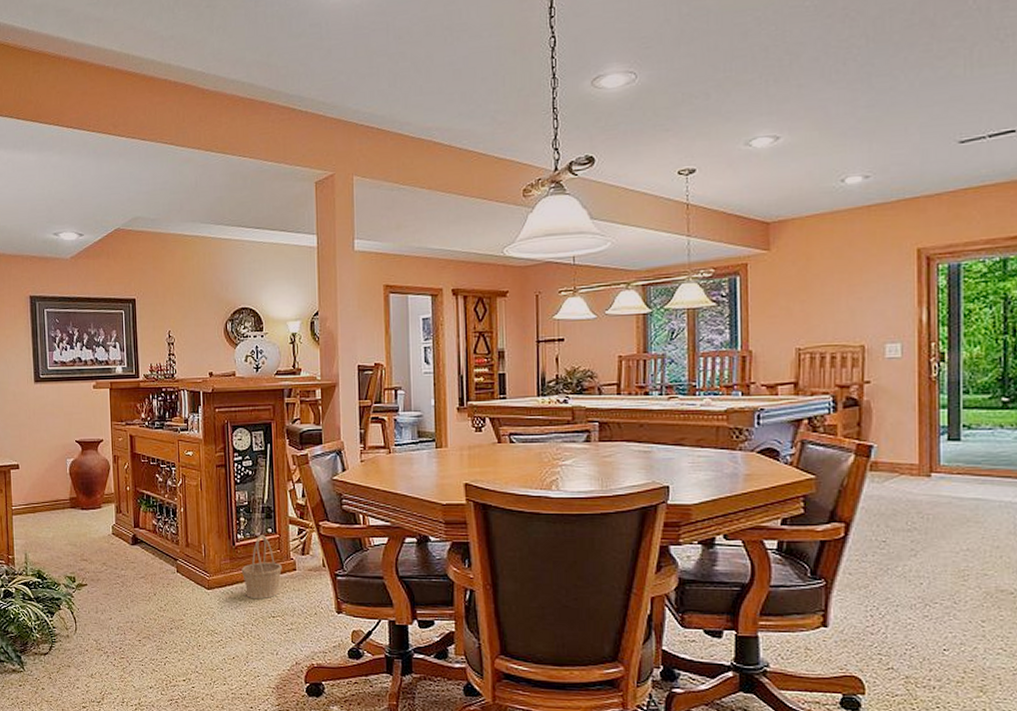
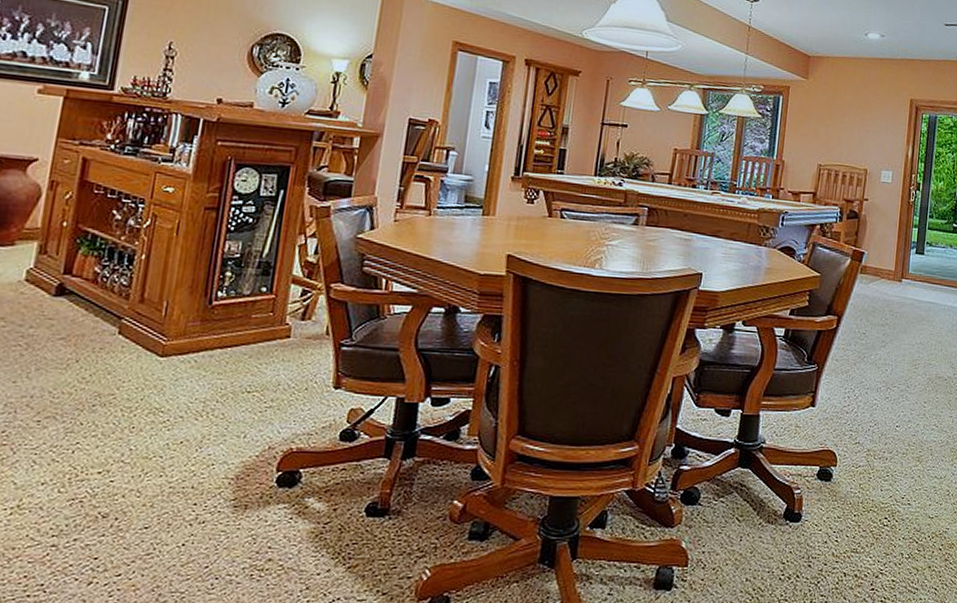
basket: present [241,535,282,600] -> none [214,294,272,371]

